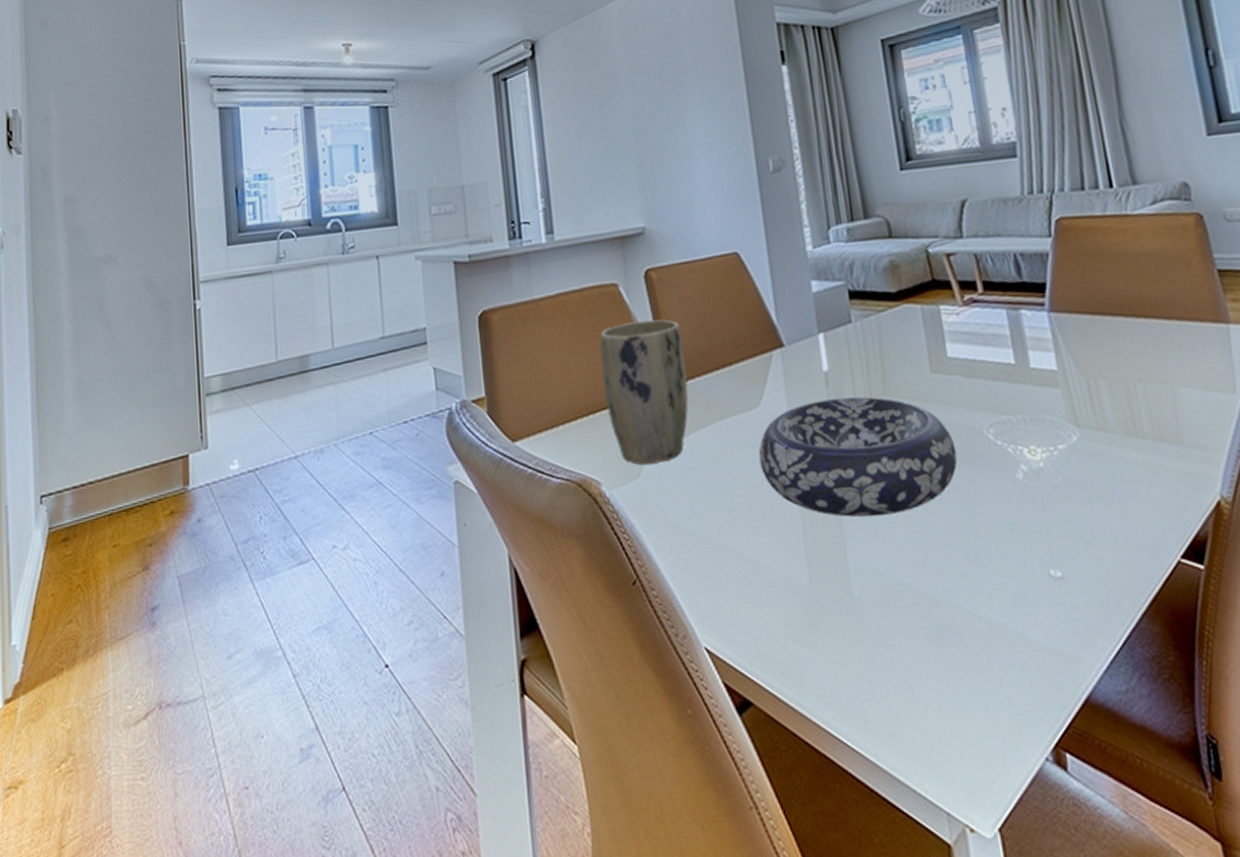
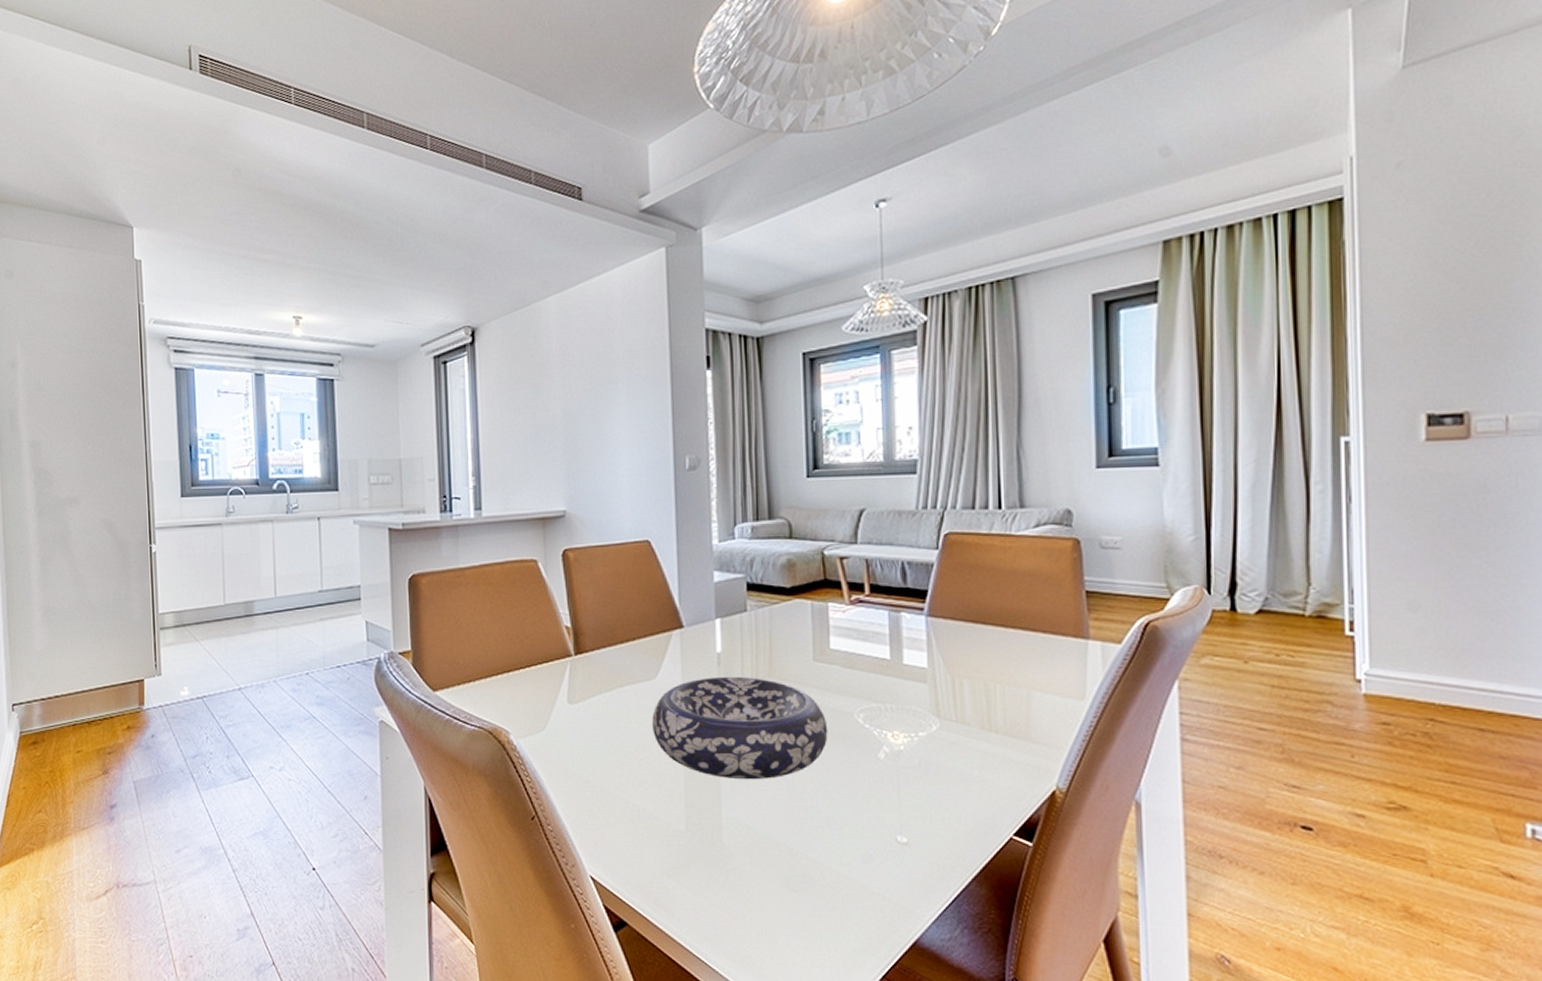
plant pot: present [599,319,689,465] -> none [517,595,594,719]

